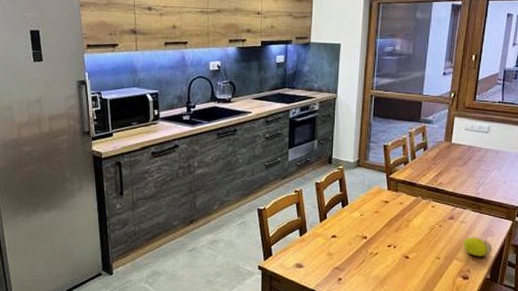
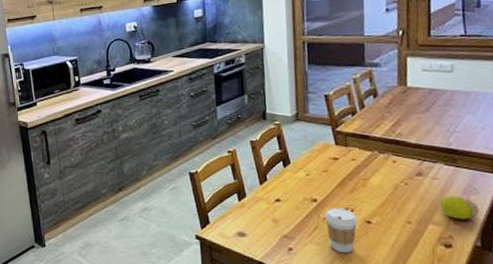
coffee cup: none [372,244,397,283] -> present [324,208,357,253]

